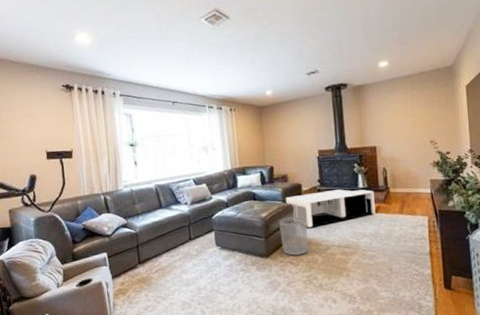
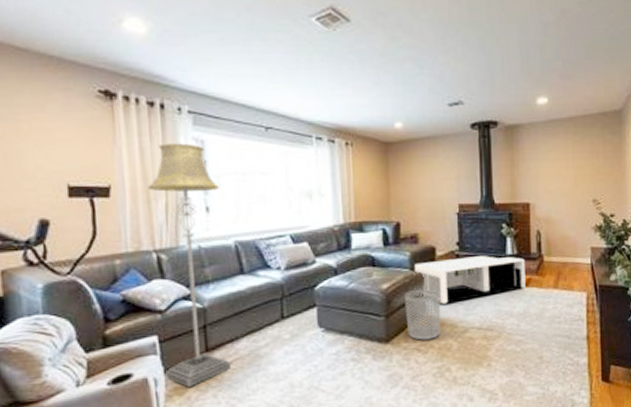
floor lamp: none [96,117,157,289] -> present [148,143,232,388]

